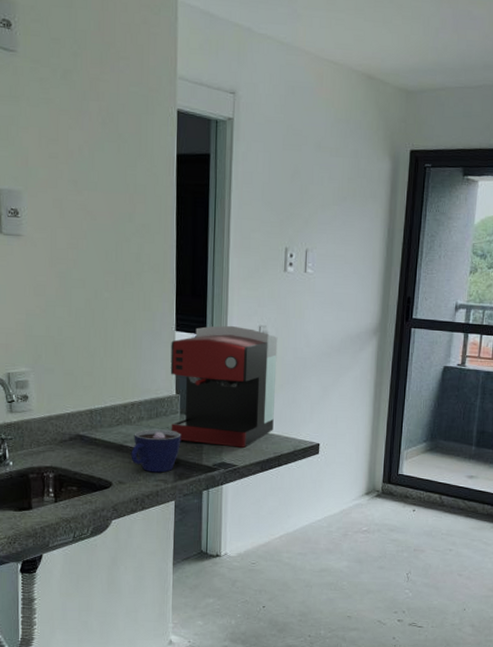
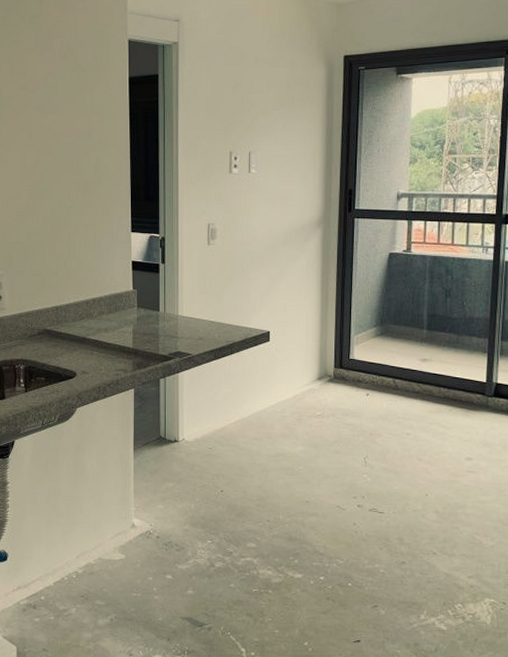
cup: present [131,429,181,473] -> none [93,322,139,363]
coffee maker: present [170,325,278,448] -> none [127,224,226,337]

